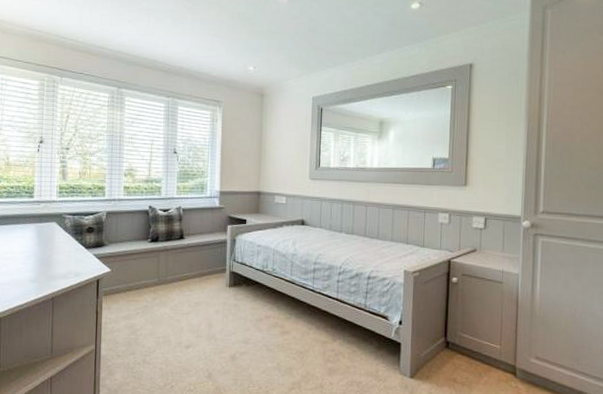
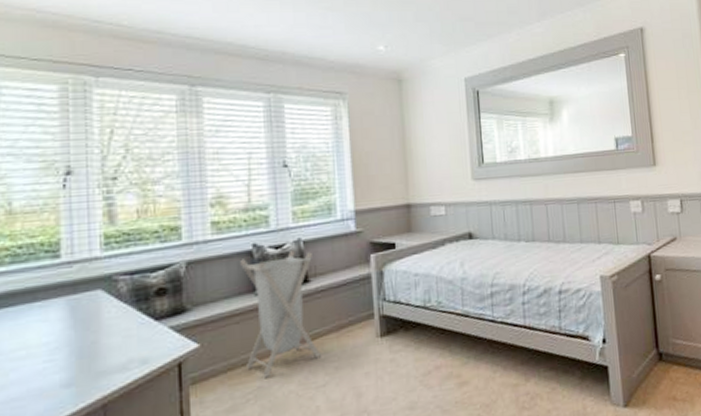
laundry hamper: none [139,214,189,300] -> present [240,250,321,378]

